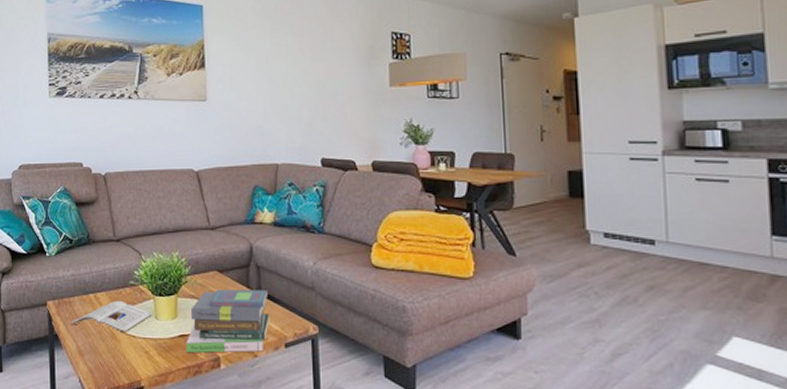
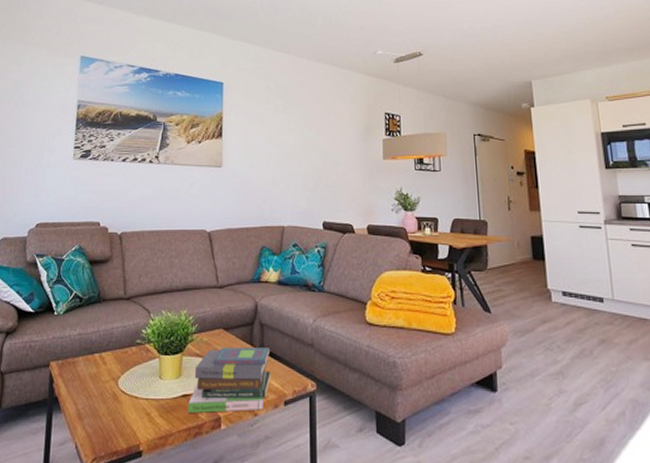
magazine: present [71,300,153,333] -> none [73,360,158,394]

